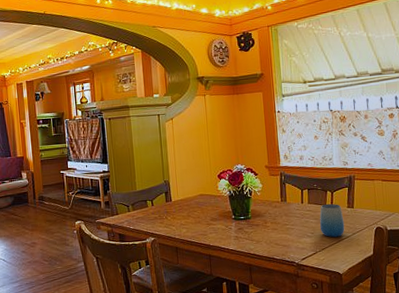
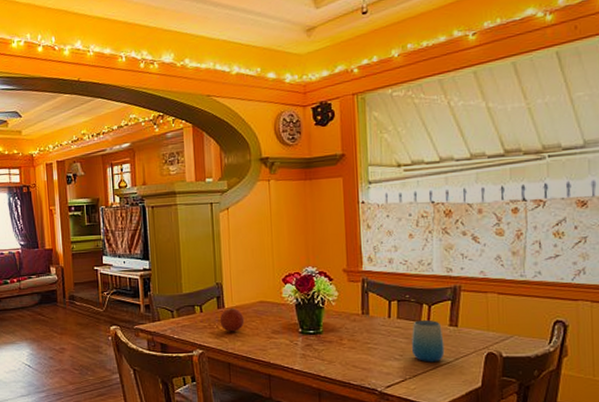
fruit: none [168,201,188,221] -> present [219,307,245,332]

